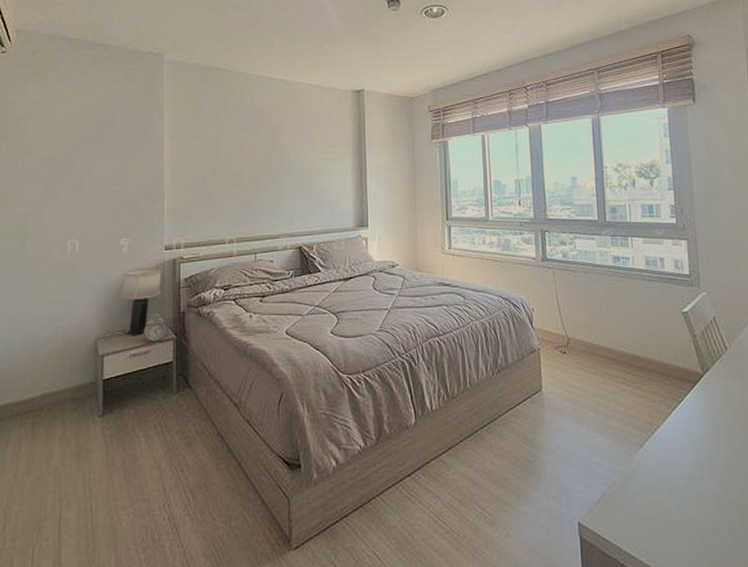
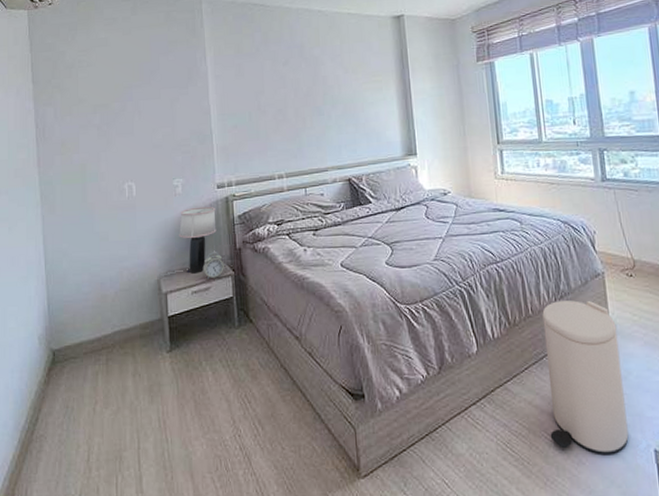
pedal bin: none [479,375,555,528] -> present [542,300,629,456]

